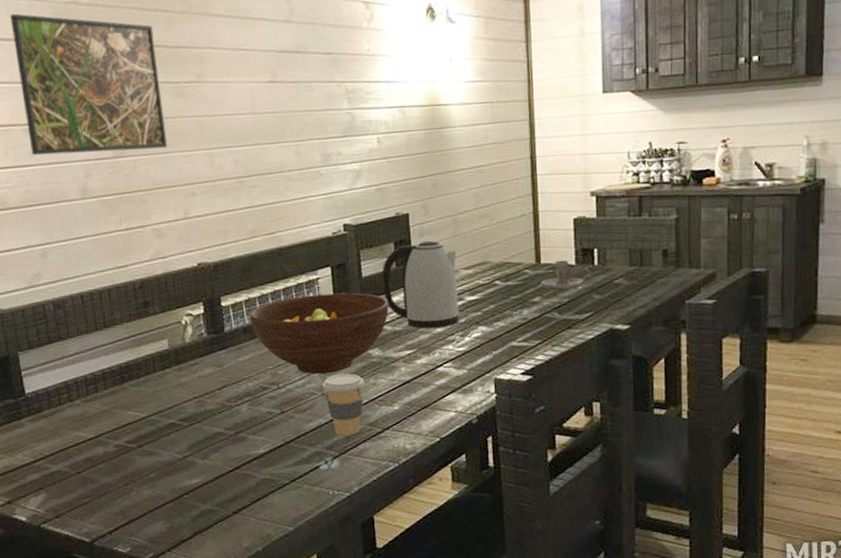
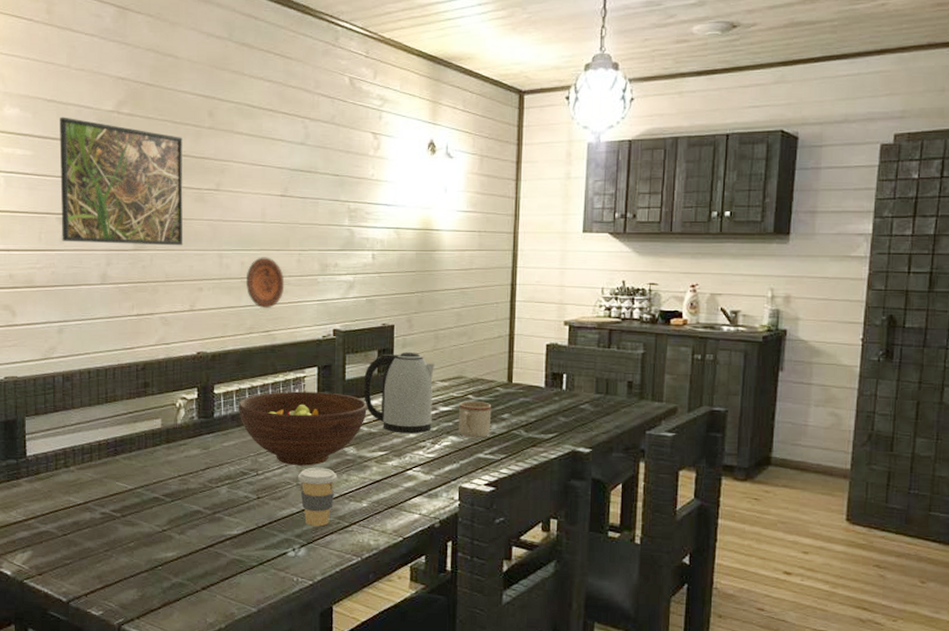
decorative plate: none [242,151,286,209] -> present [245,257,285,309]
mug: none [486,286,522,327] -> present [458,401,492,439]
candle holder: present [541,260,593,291] -> none [511,382,560,411]

